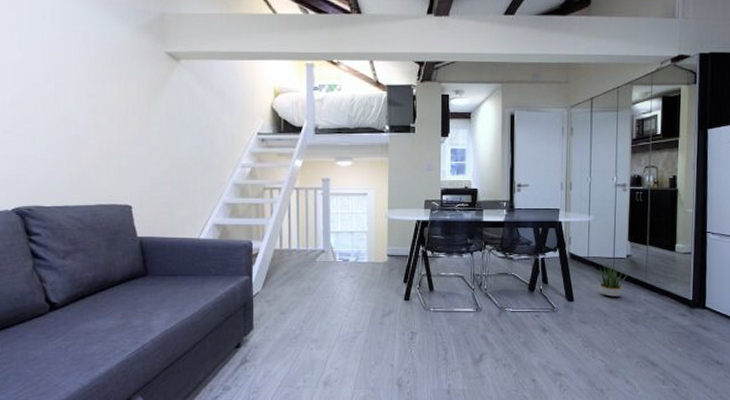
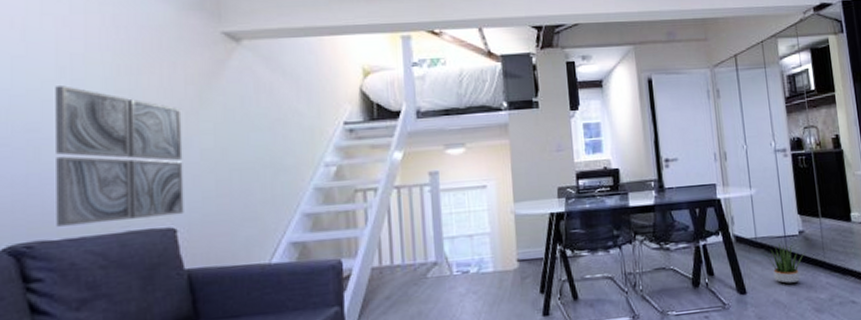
wall art: none [44,88,137,196] -> present [55,85,184,227]

